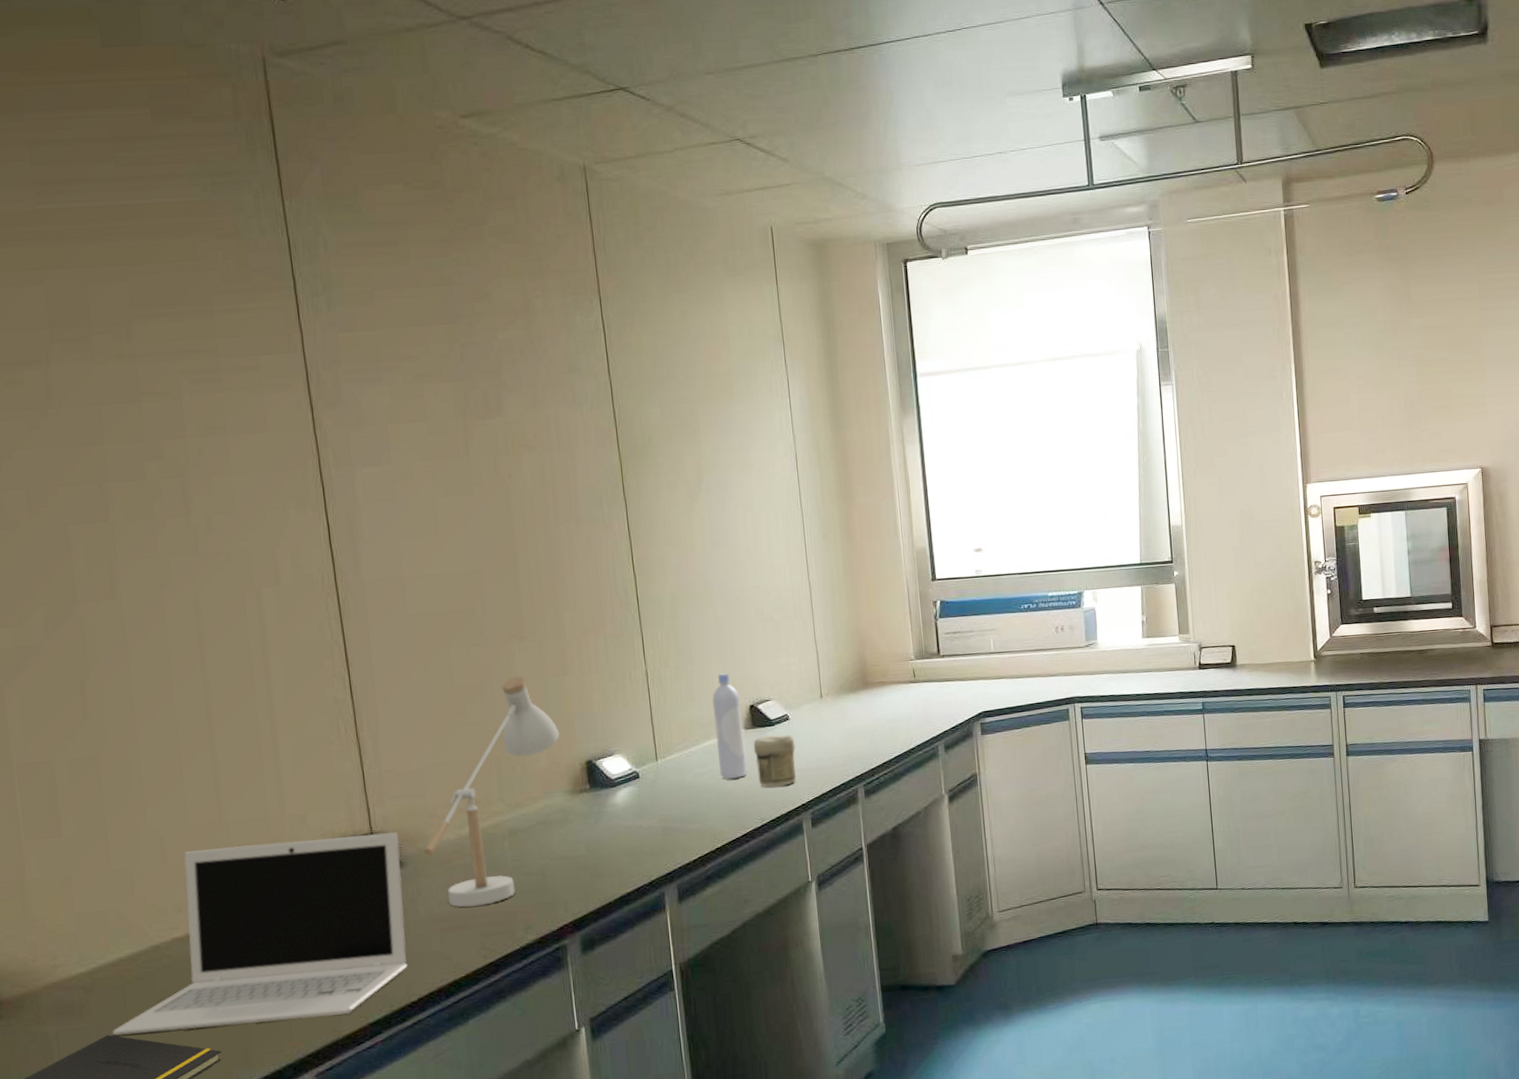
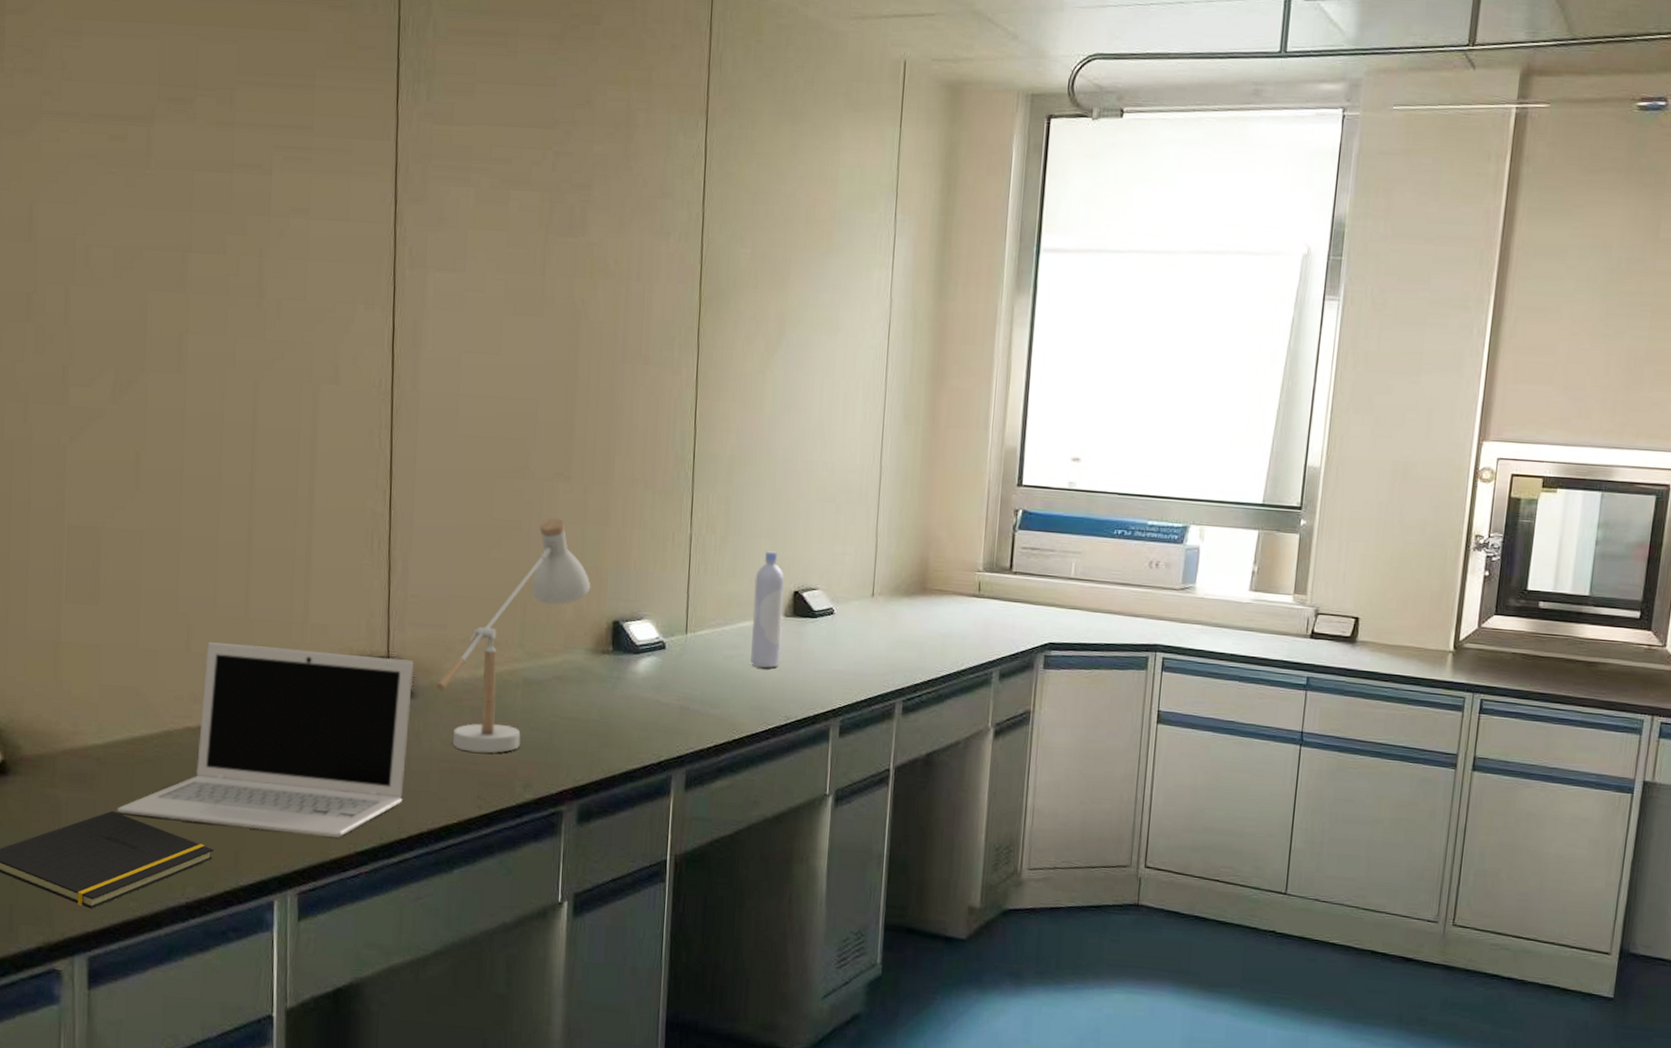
jar: present [753,734,796,788] -> none [790,627,836,686]

